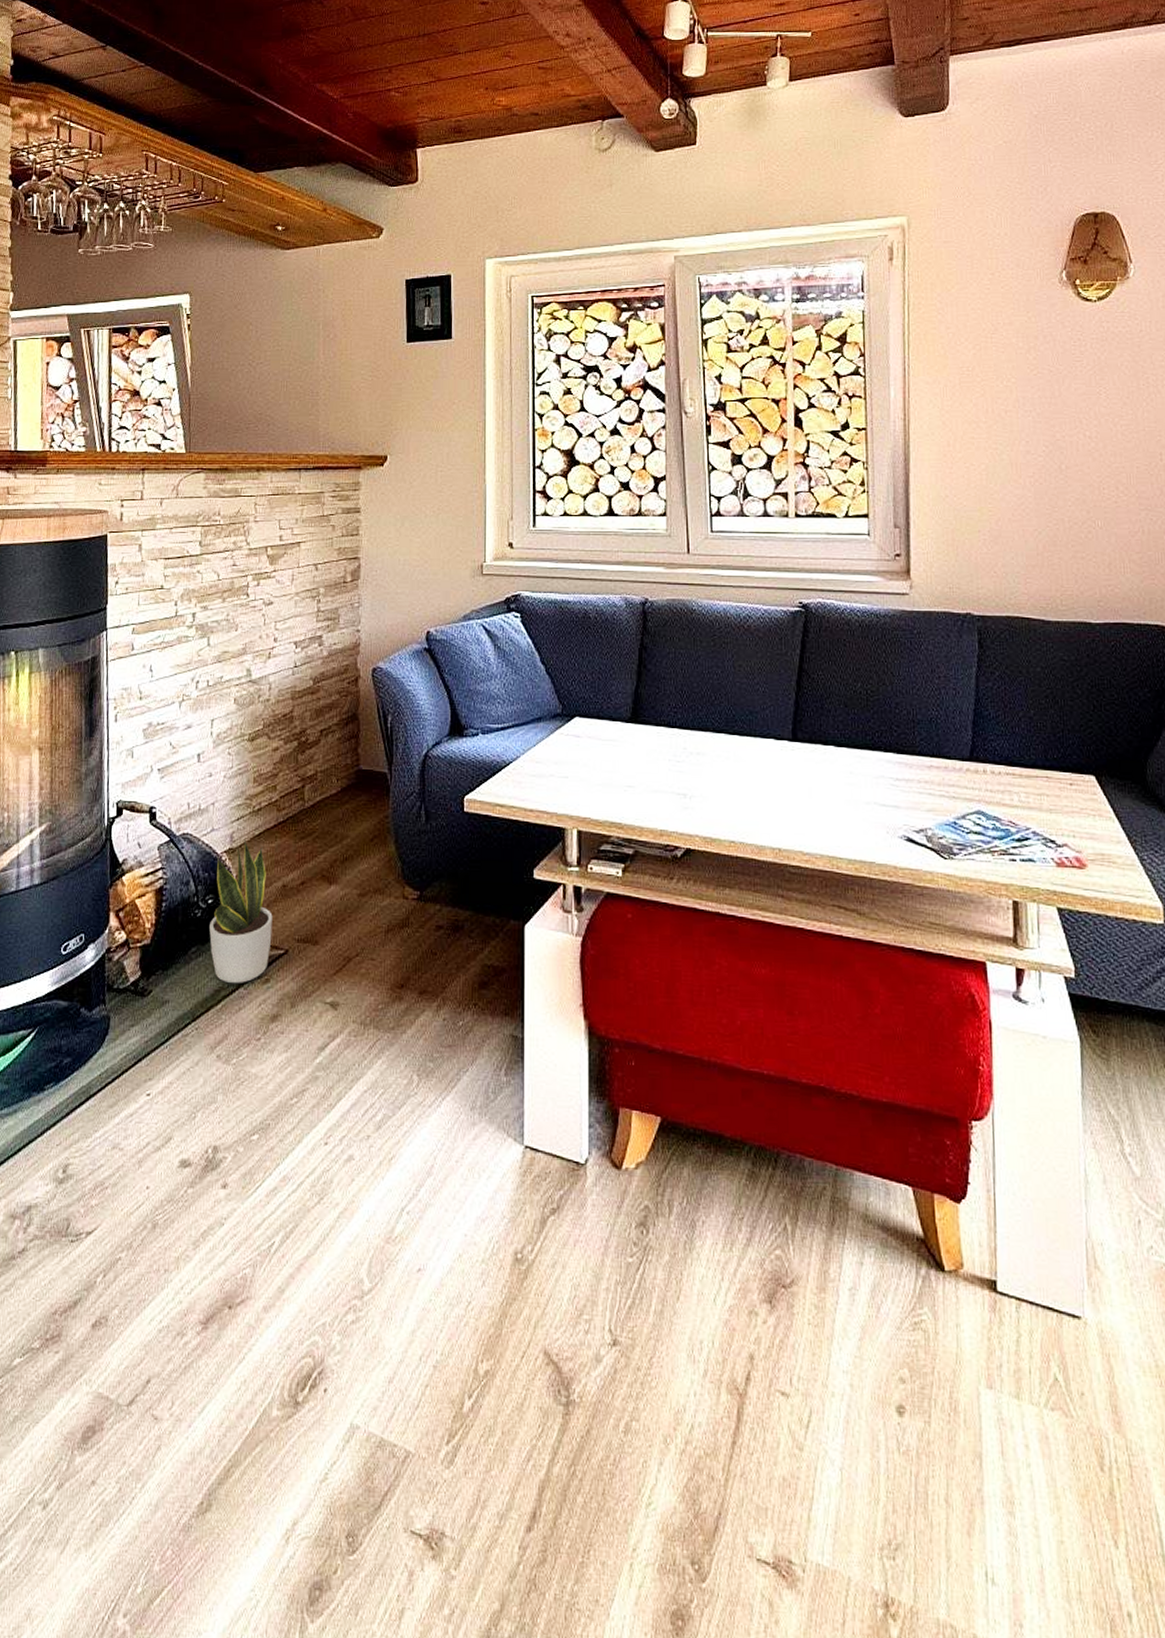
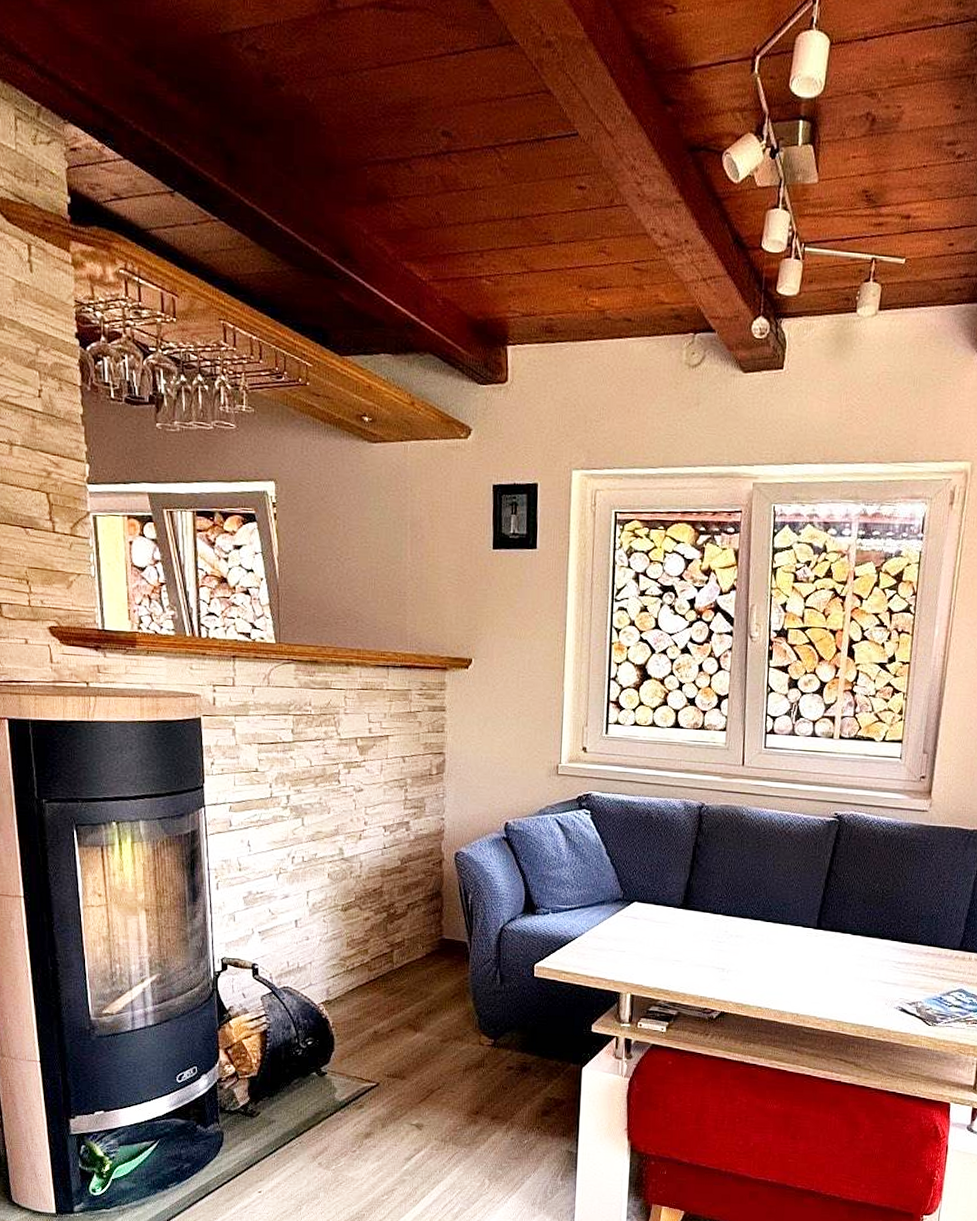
potted plant: present [209,839,273,984] -> none [310,993,365,1109]

